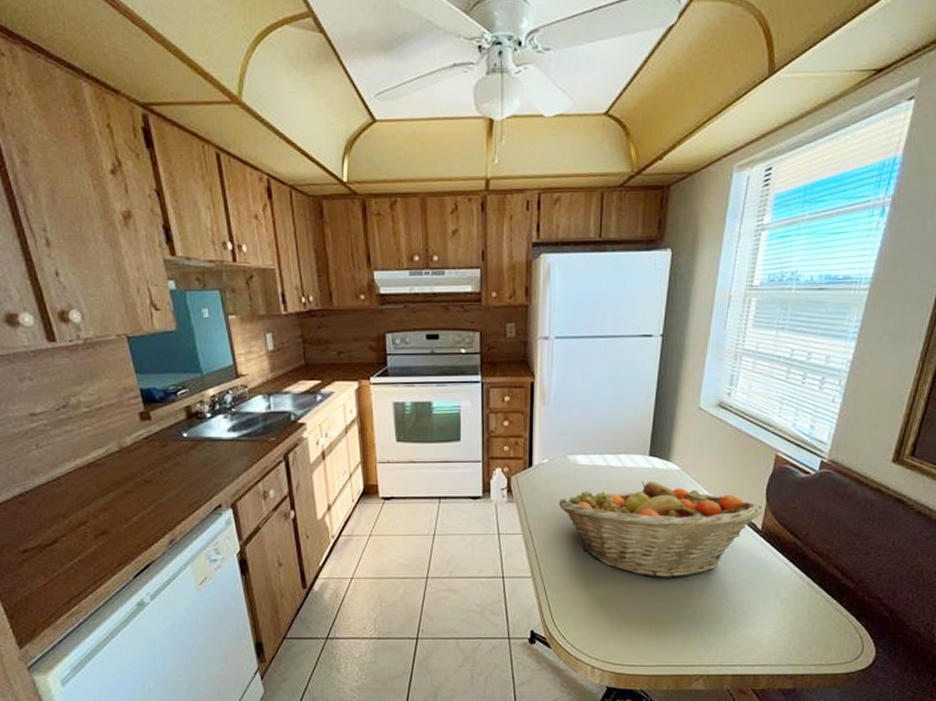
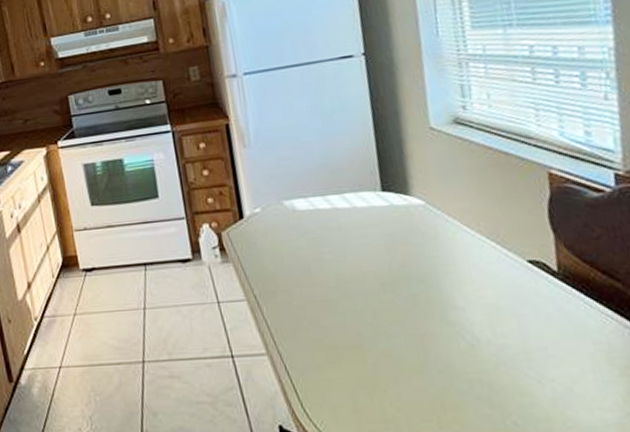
fruit basket: present [558,480,765,579] -> none [282,222,556,347]

